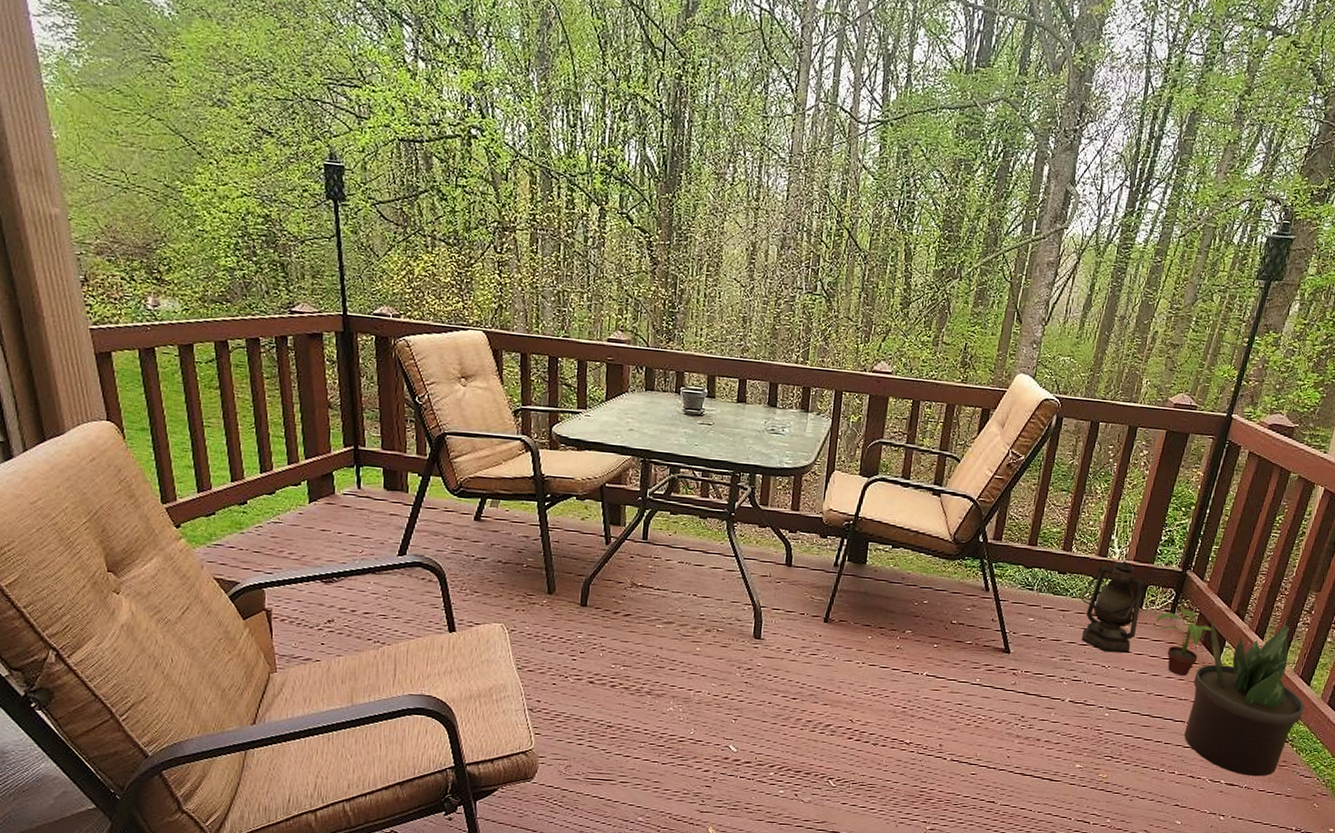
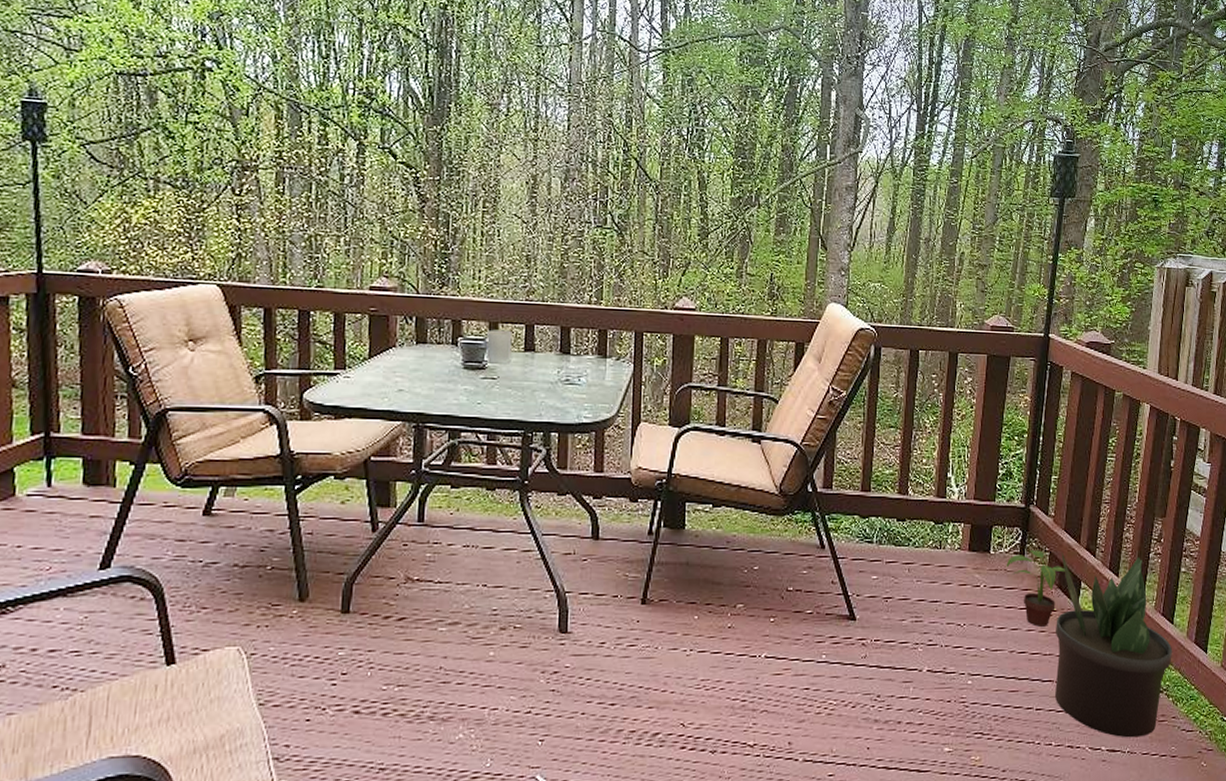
candle holder: none [704,381,728,414] -> present [486,329,513,366]
lantern: present [1080,560,1146,653] -> none [924,500,990,608]

